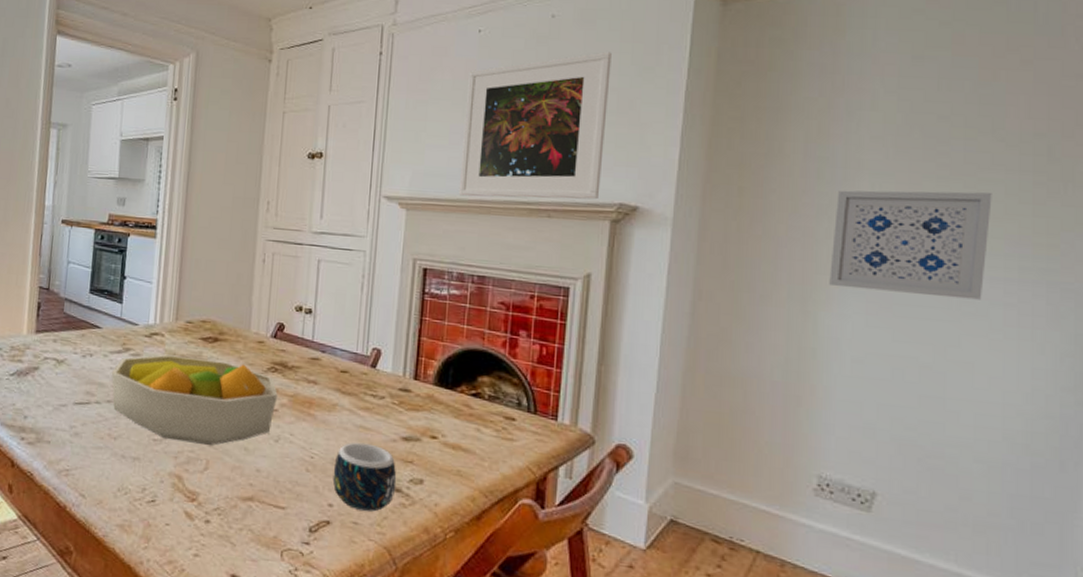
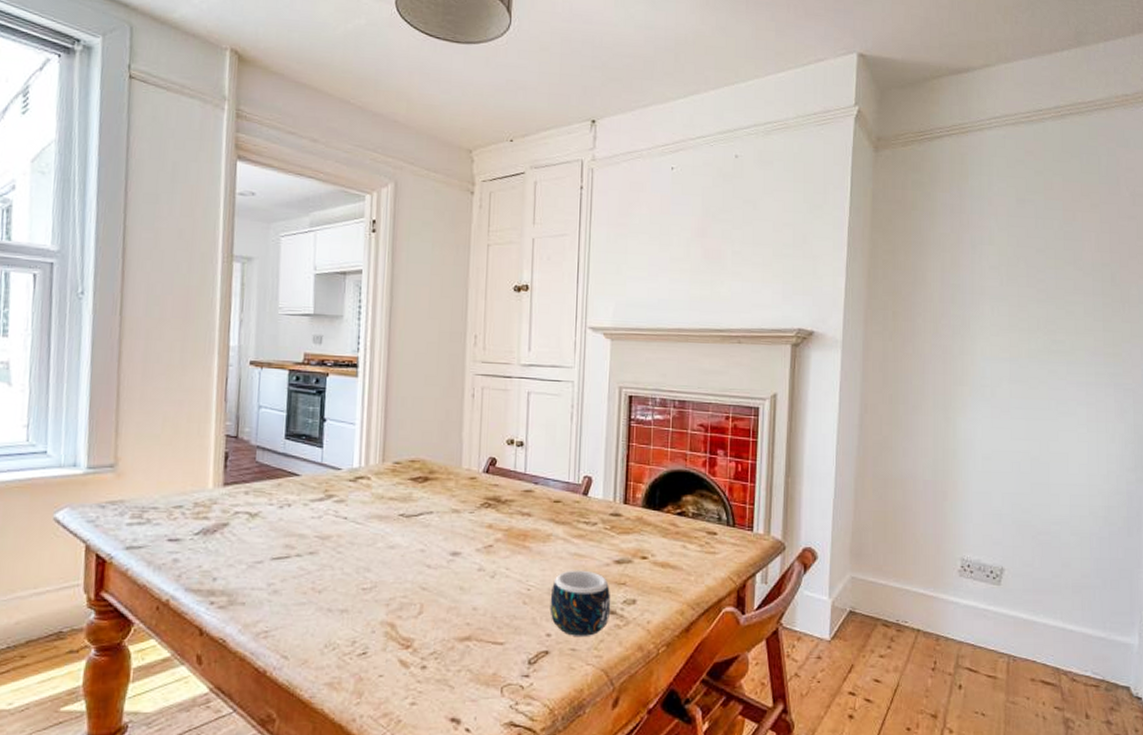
fruit bowl: present [111,354,278,445] -> none [312,498,492,588]
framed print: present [458,52,612,200] -> none [658,190,787,326]
wall art: present [829,190,992,300] -> none [964,312,1076,401]

